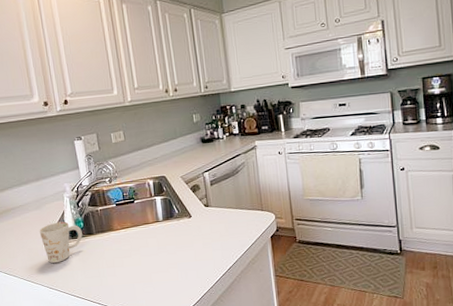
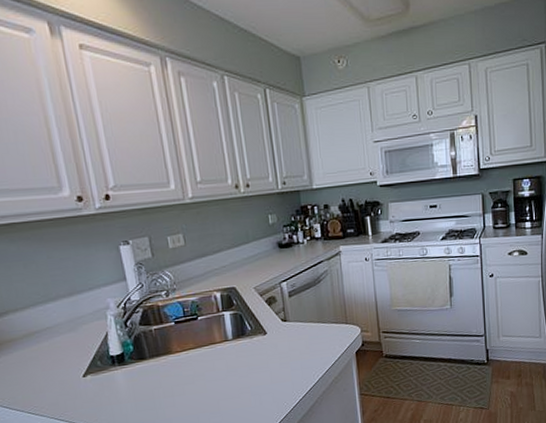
mug: present [39,221,83,263] -> none [74,345,133,397]

